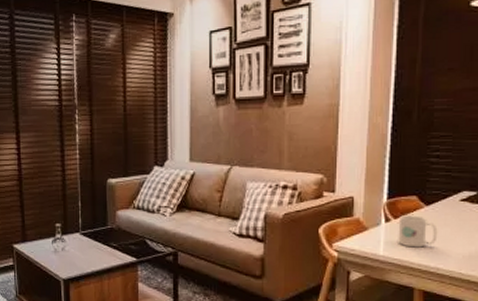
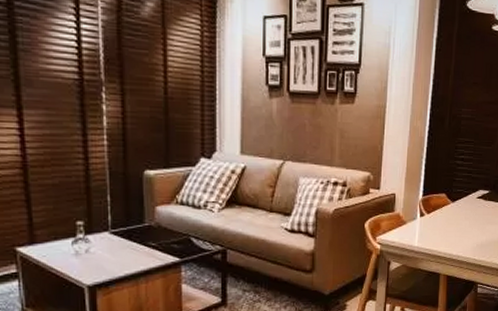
mug: present [398,215,438,248] -> none [429,211,460,239]

